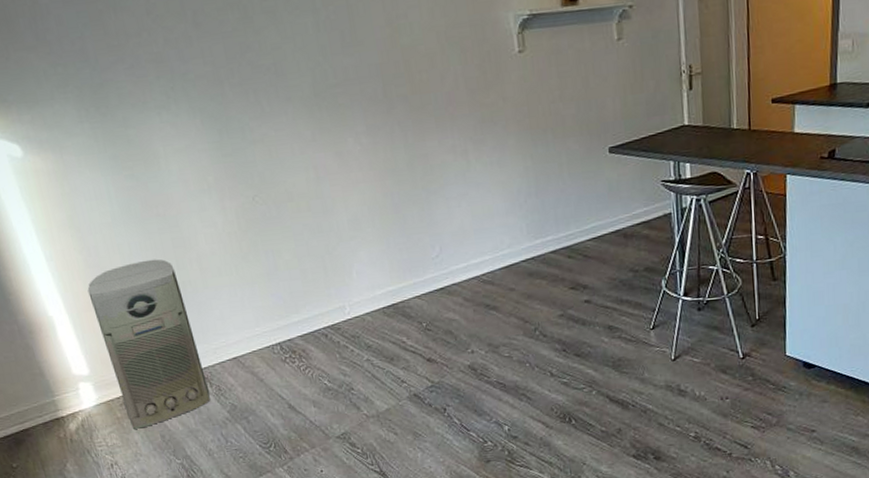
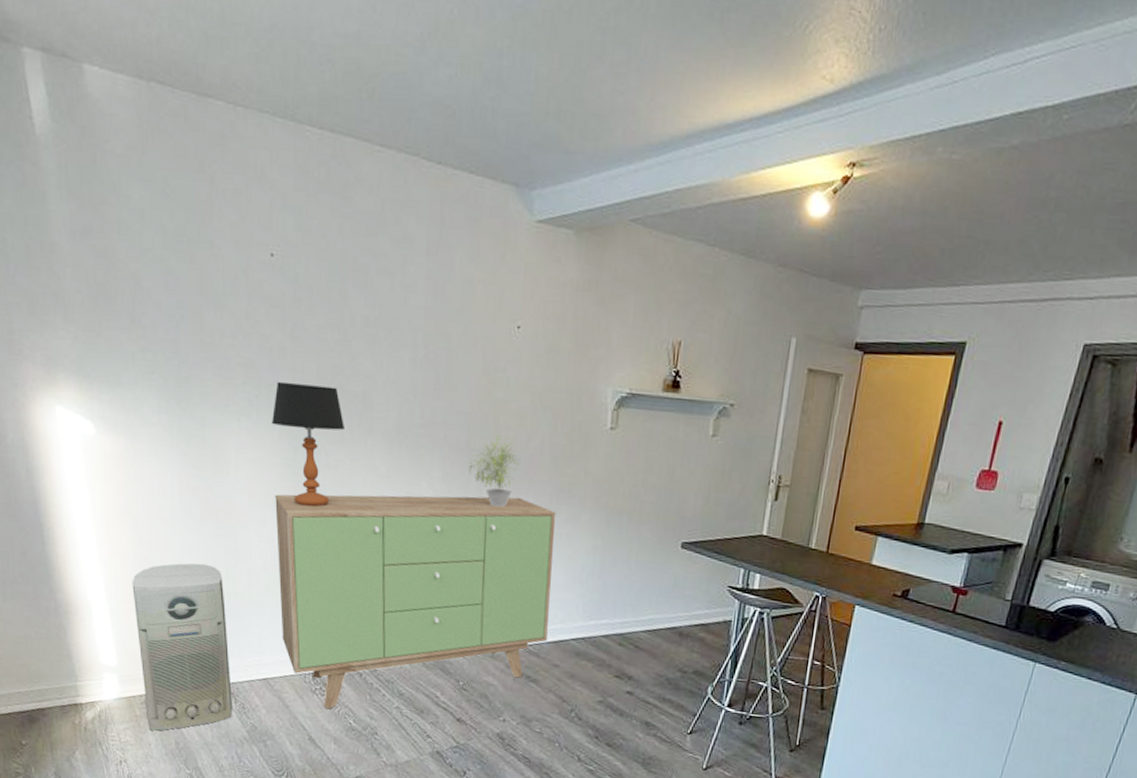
table lamp: none [189,64,264,185] -> present [271,381,346,507]
sideboard: none [209,135,498,375] -> present [275,494,557,709]
potted plant: none [388,80,439,149] -> present [467,436,521,508]

